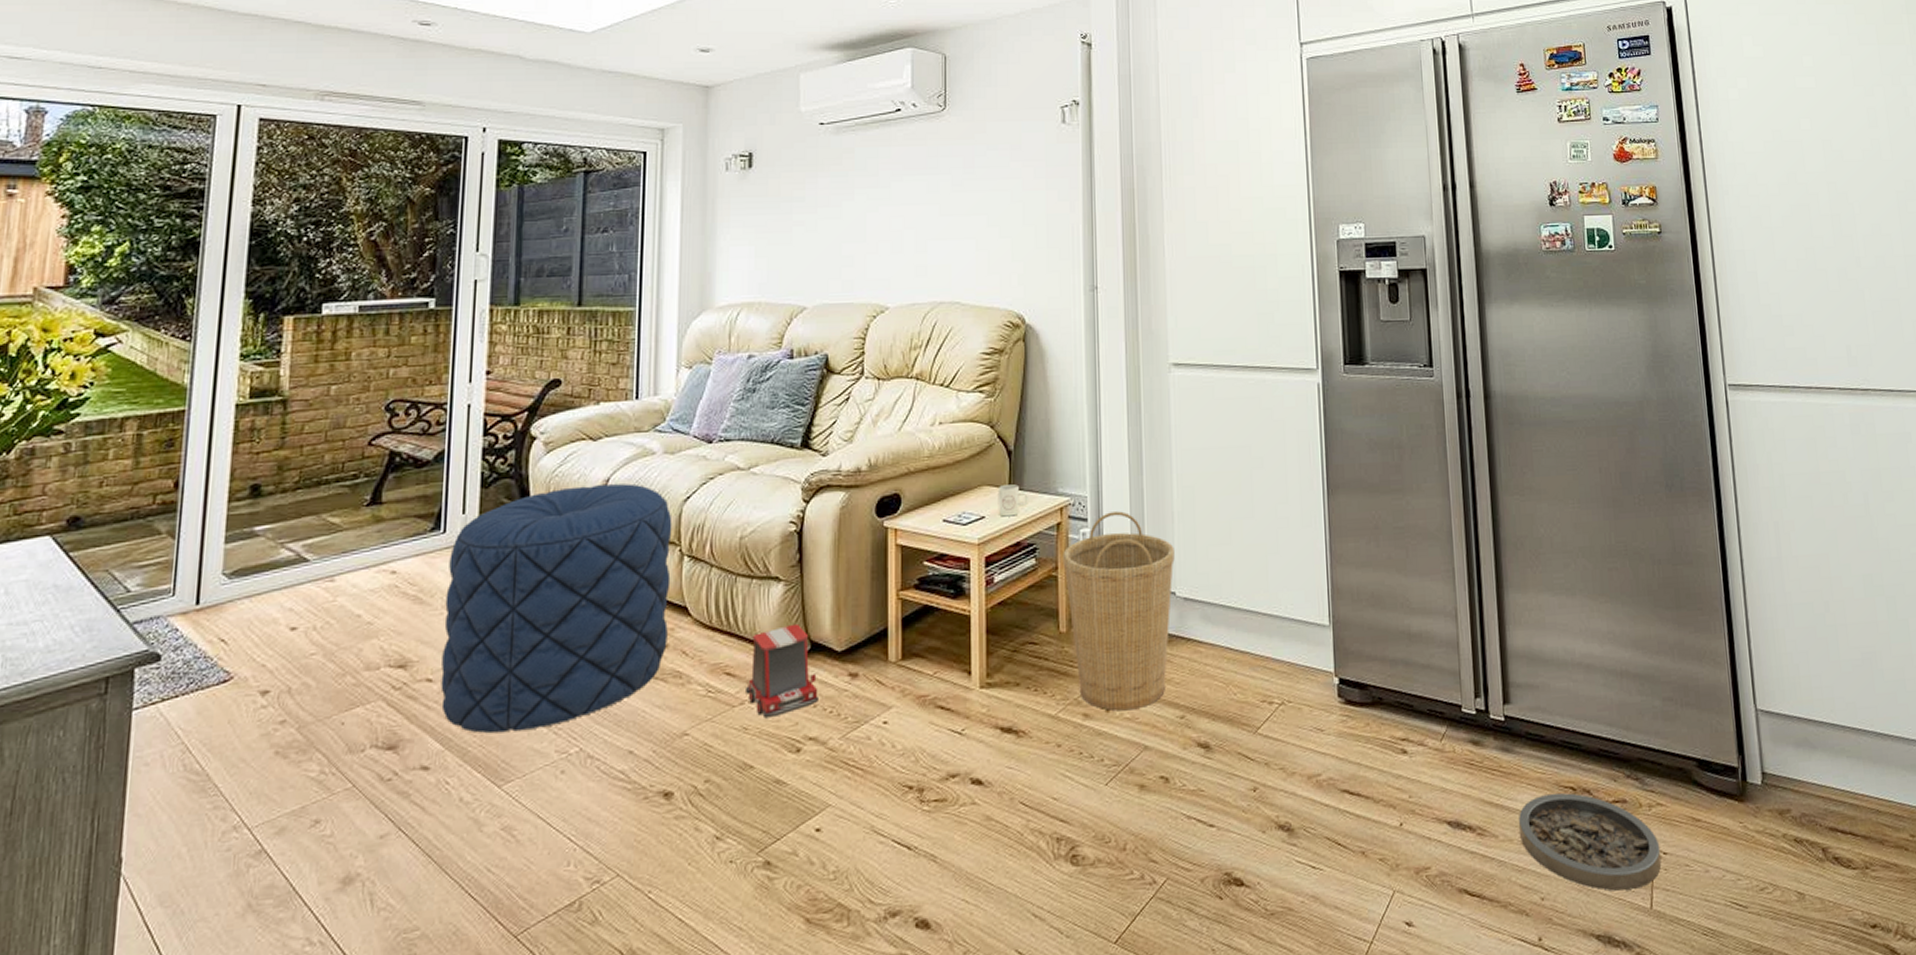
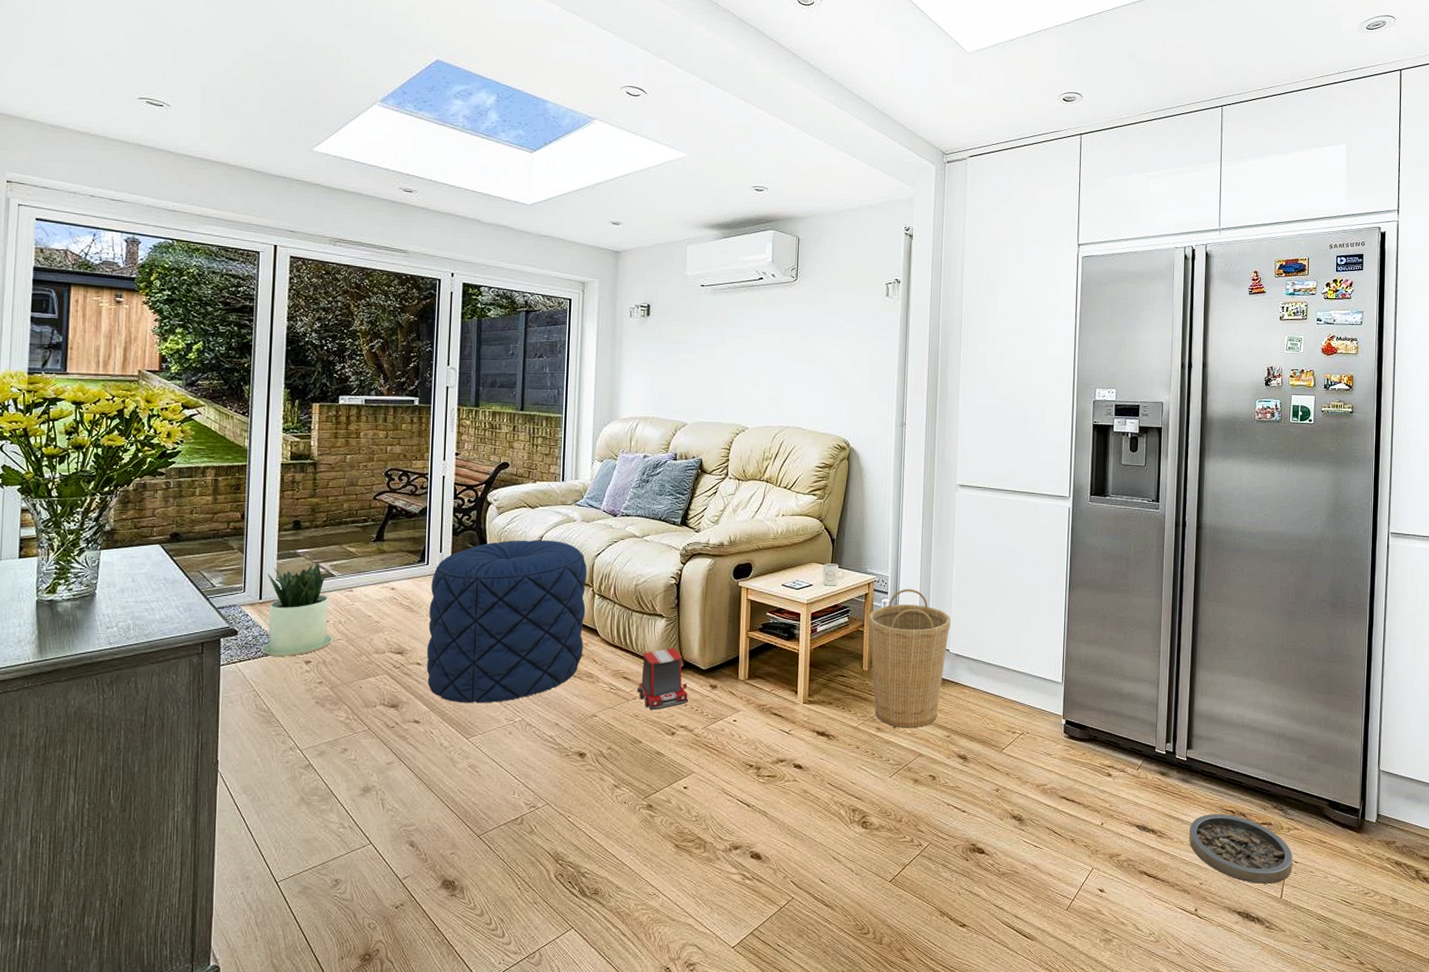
planter: none [195,543,304,689] -> present [261,563,333,656]

